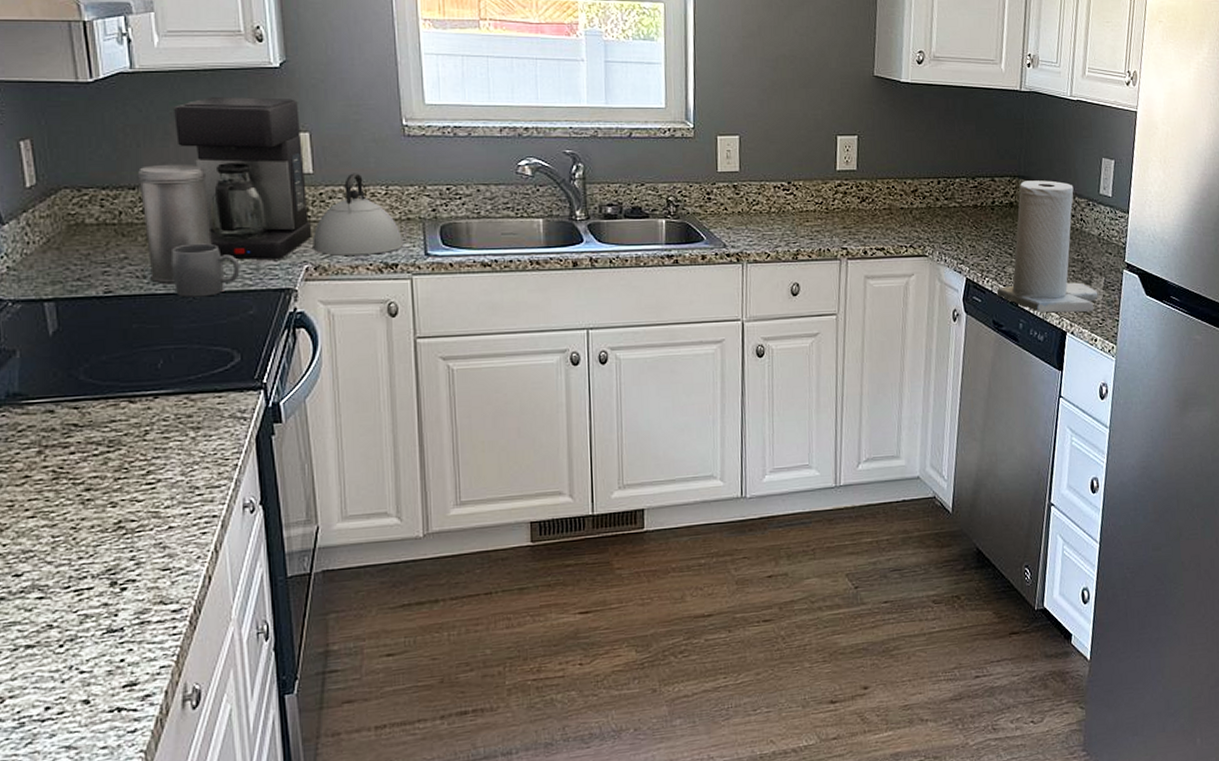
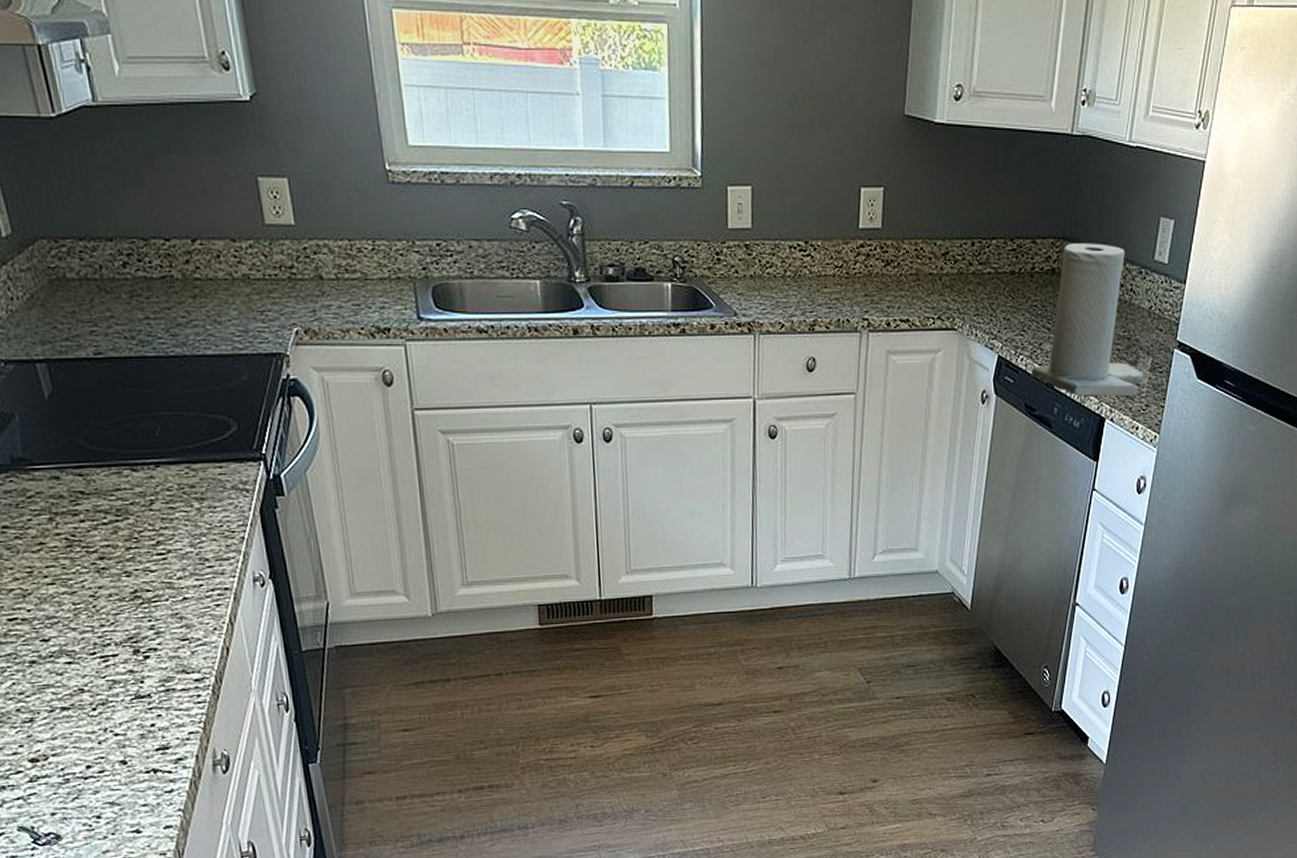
canister: present [137,164,212,284] -> none [112,212,197,346]
mug: present [170,243,240,298] -> none [156,302,229,361]
coffee maker: present [174,96,312,260] -> none [143,134,300,321]
kettle: present [312,173,404,256] -> none [300,225,395,318]

